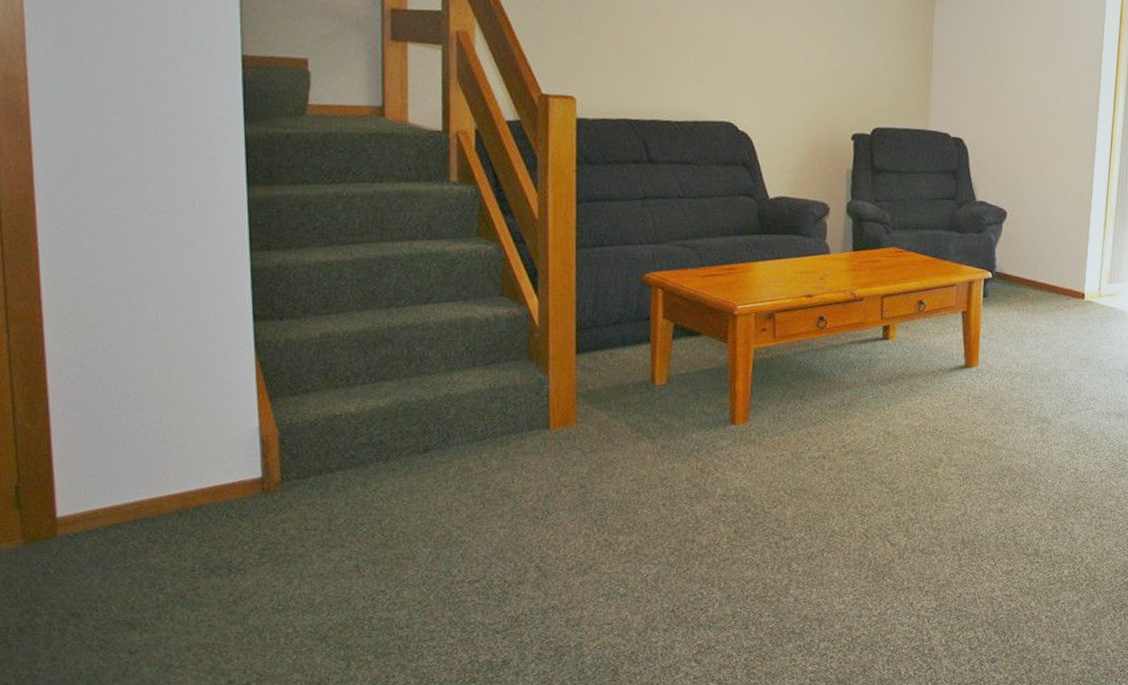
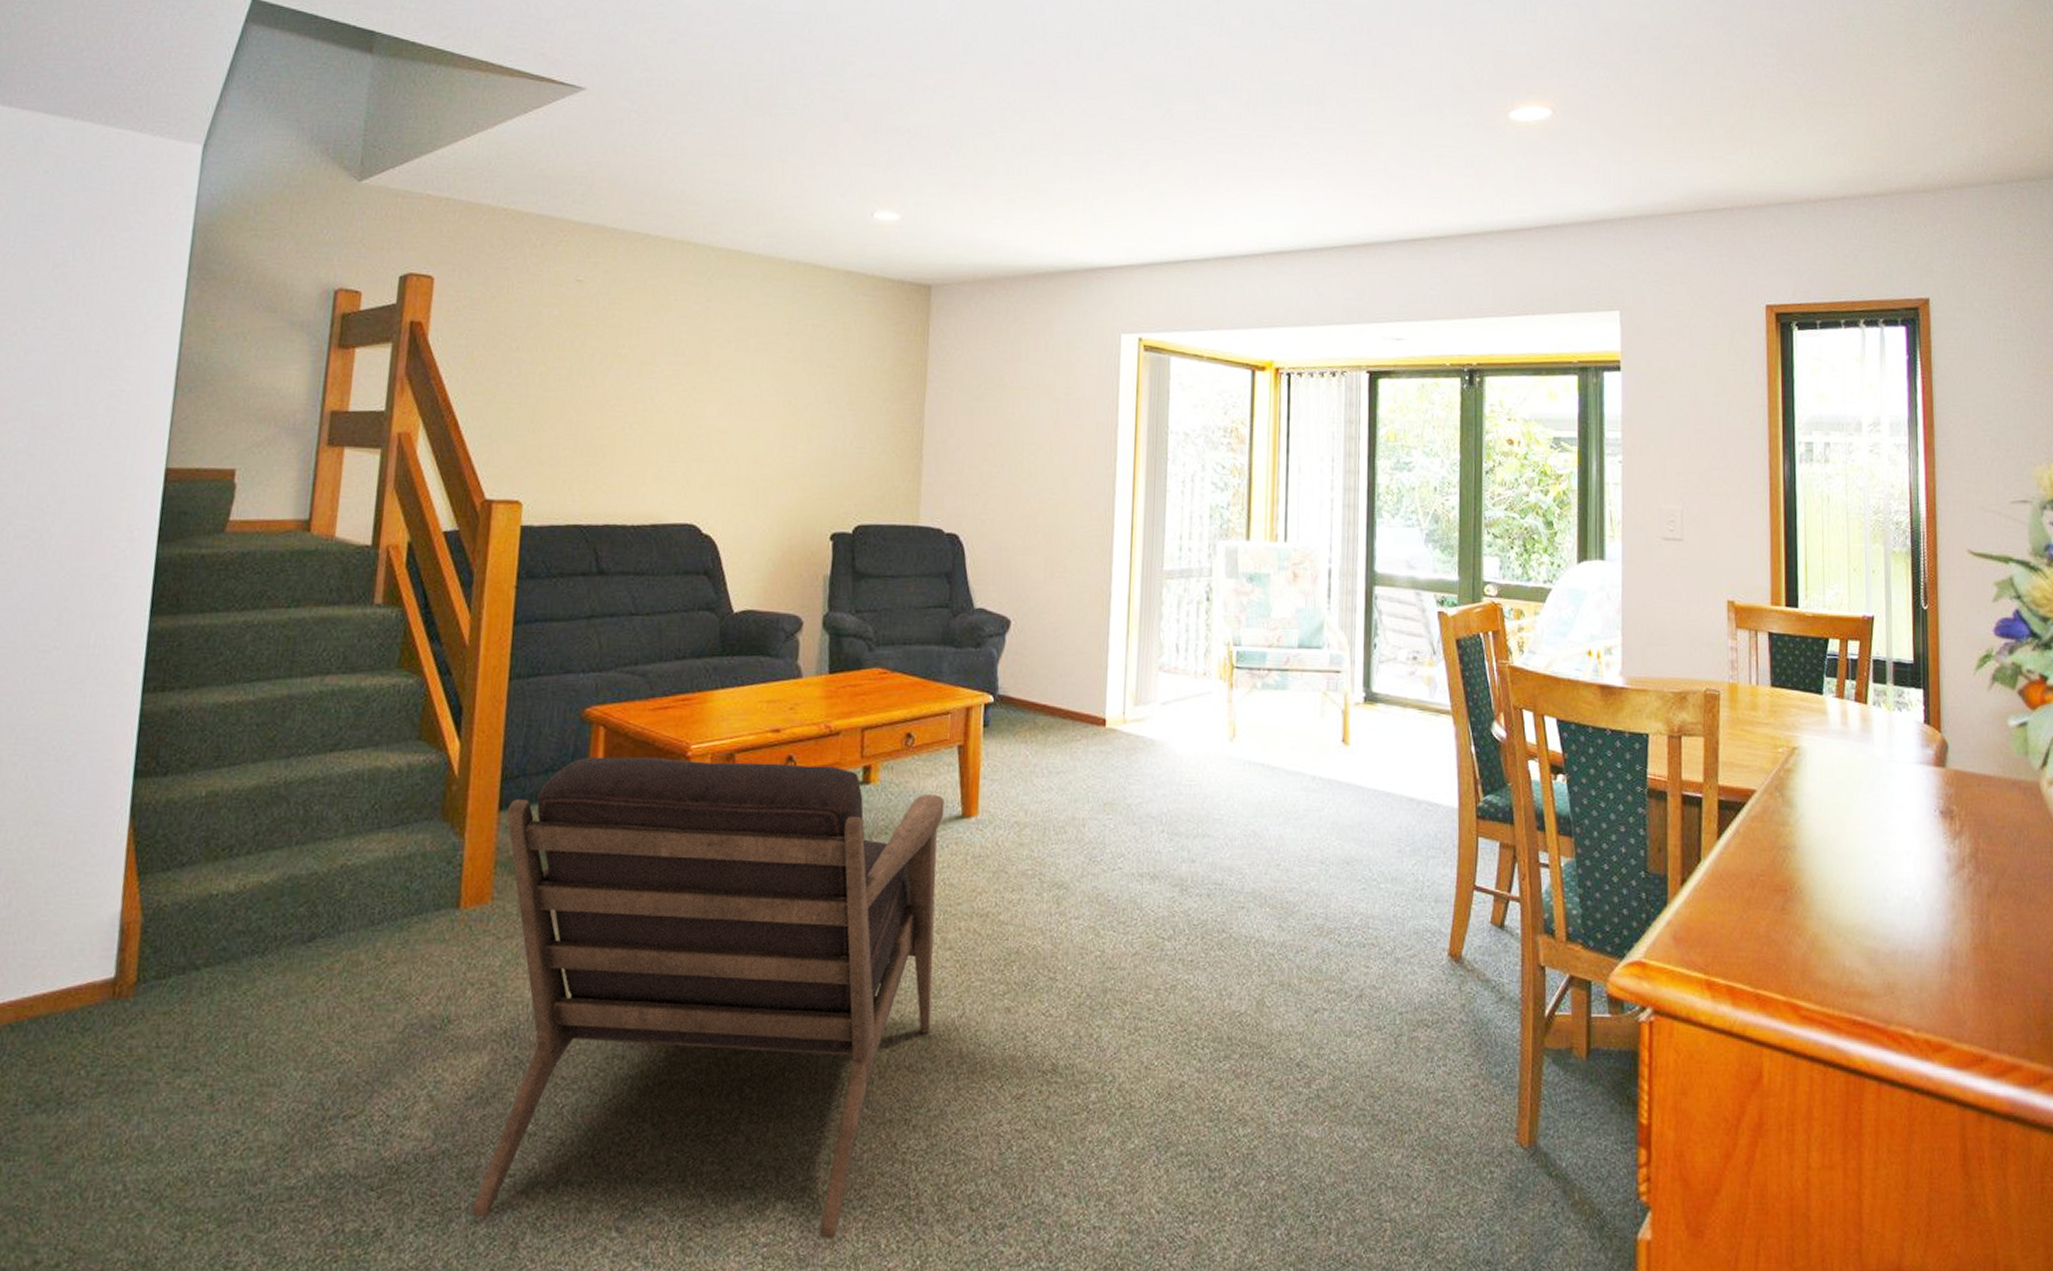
armchair: none [579,313,951,667] -> present [471,756,945,1238]

